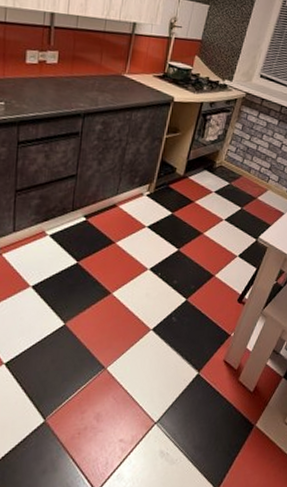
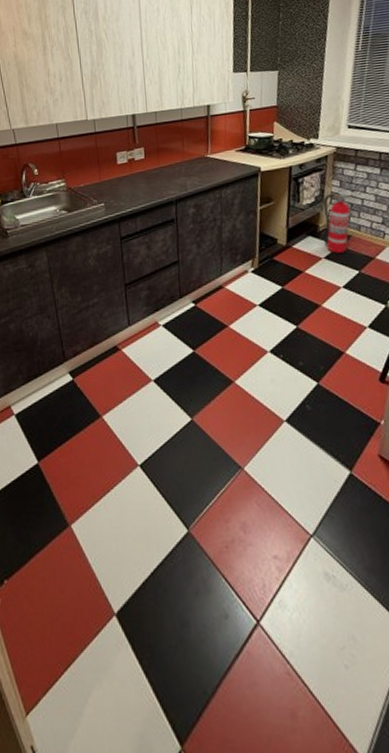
fire extinguisher: none [218,135,255,190] -> present [323,191,357,253]

